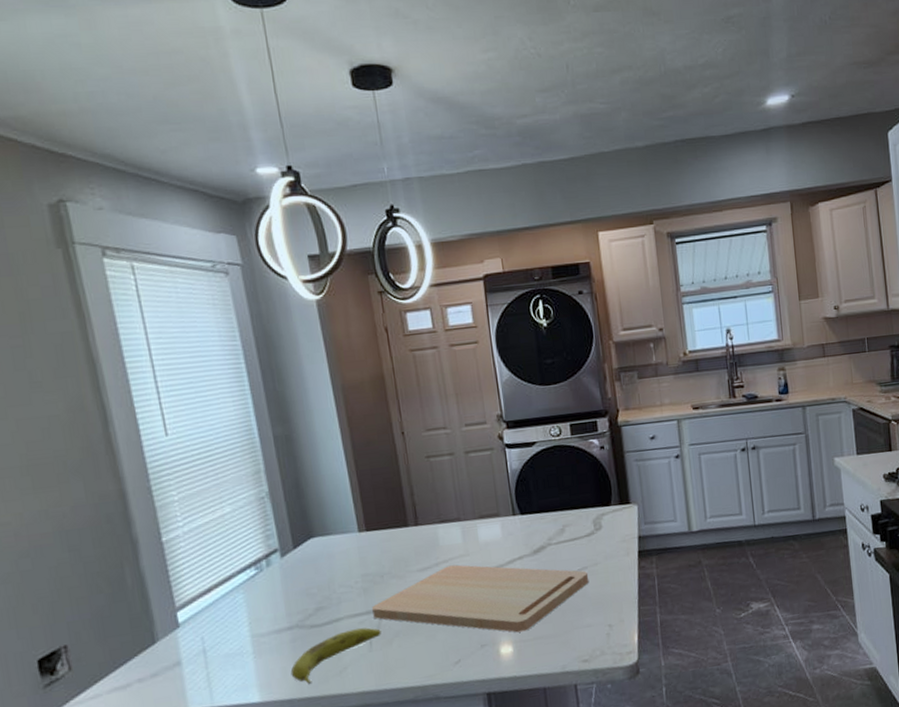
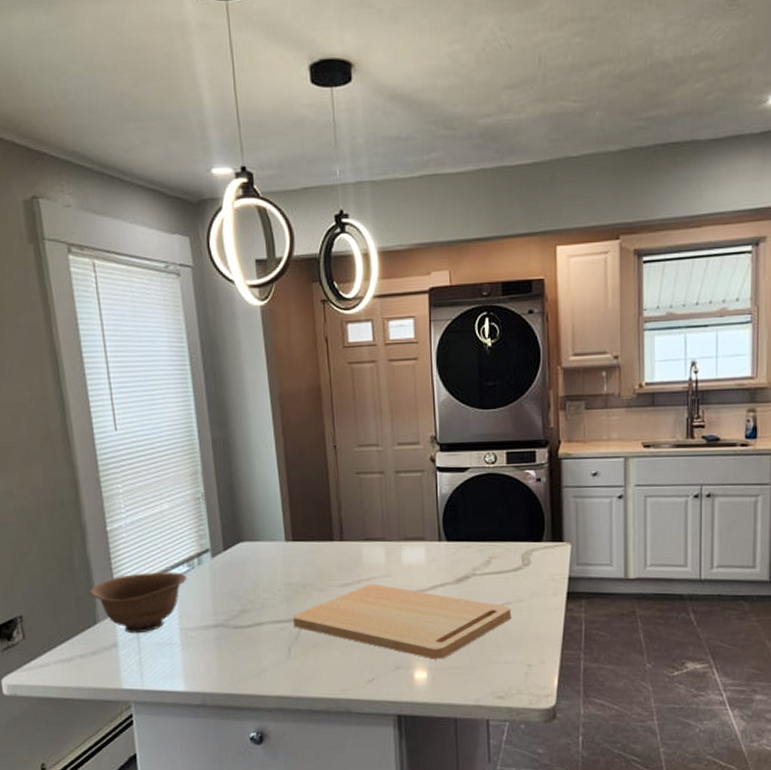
bowl: none [145,576,256,649] -> present [89,572,188,634]
fruit: present [290,627,381,685] -> none [213,635,300,682]

